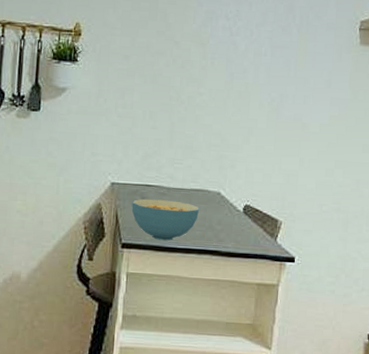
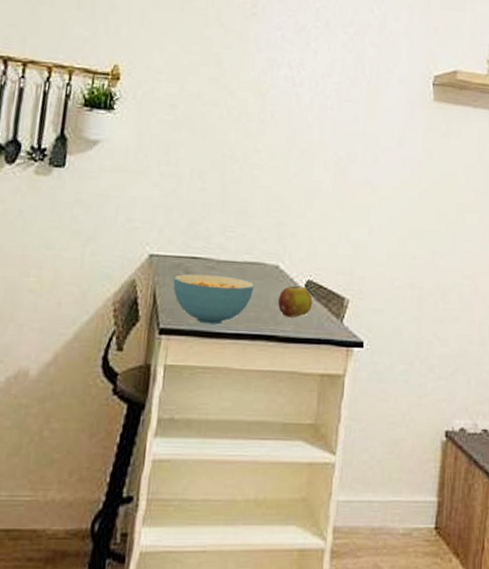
fruit: none [219,209,250,236] -> present [277,285,313,318]

